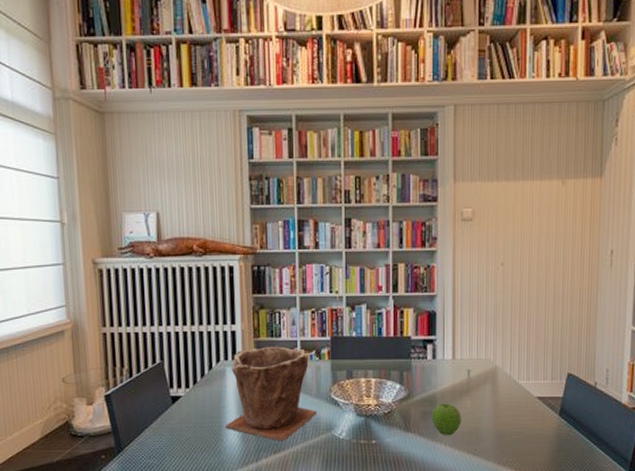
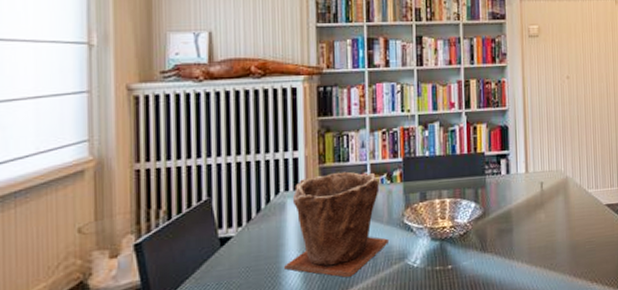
fruit: present [431,403,462,436] -> none [507,218,537,253]

